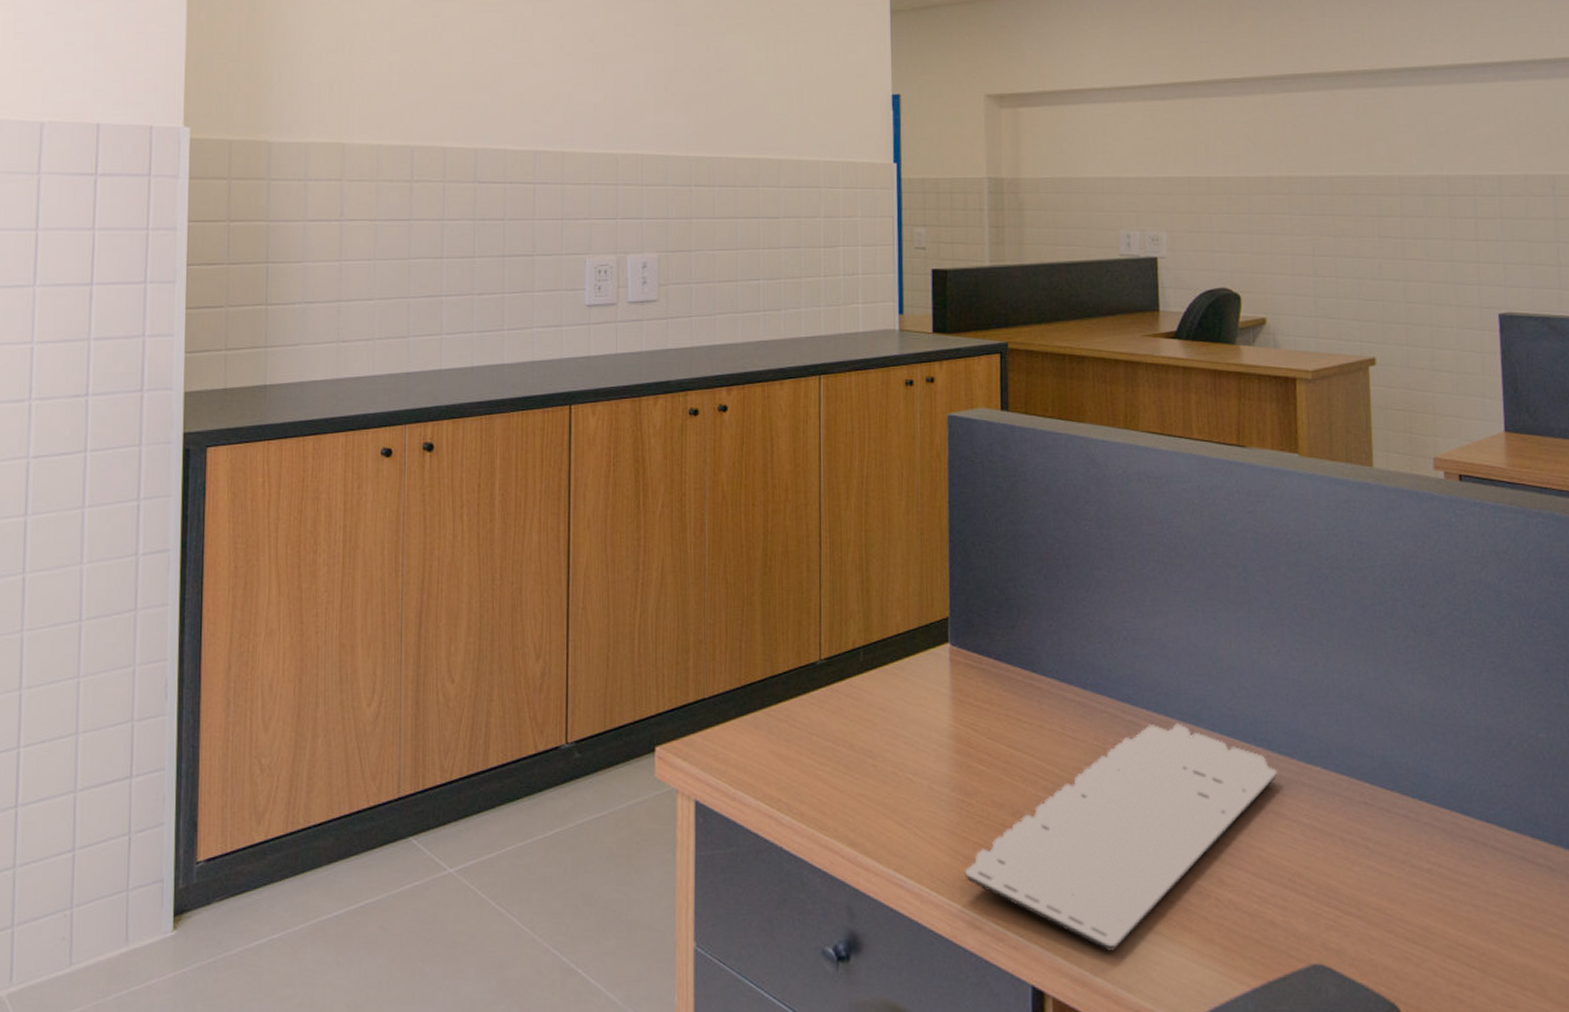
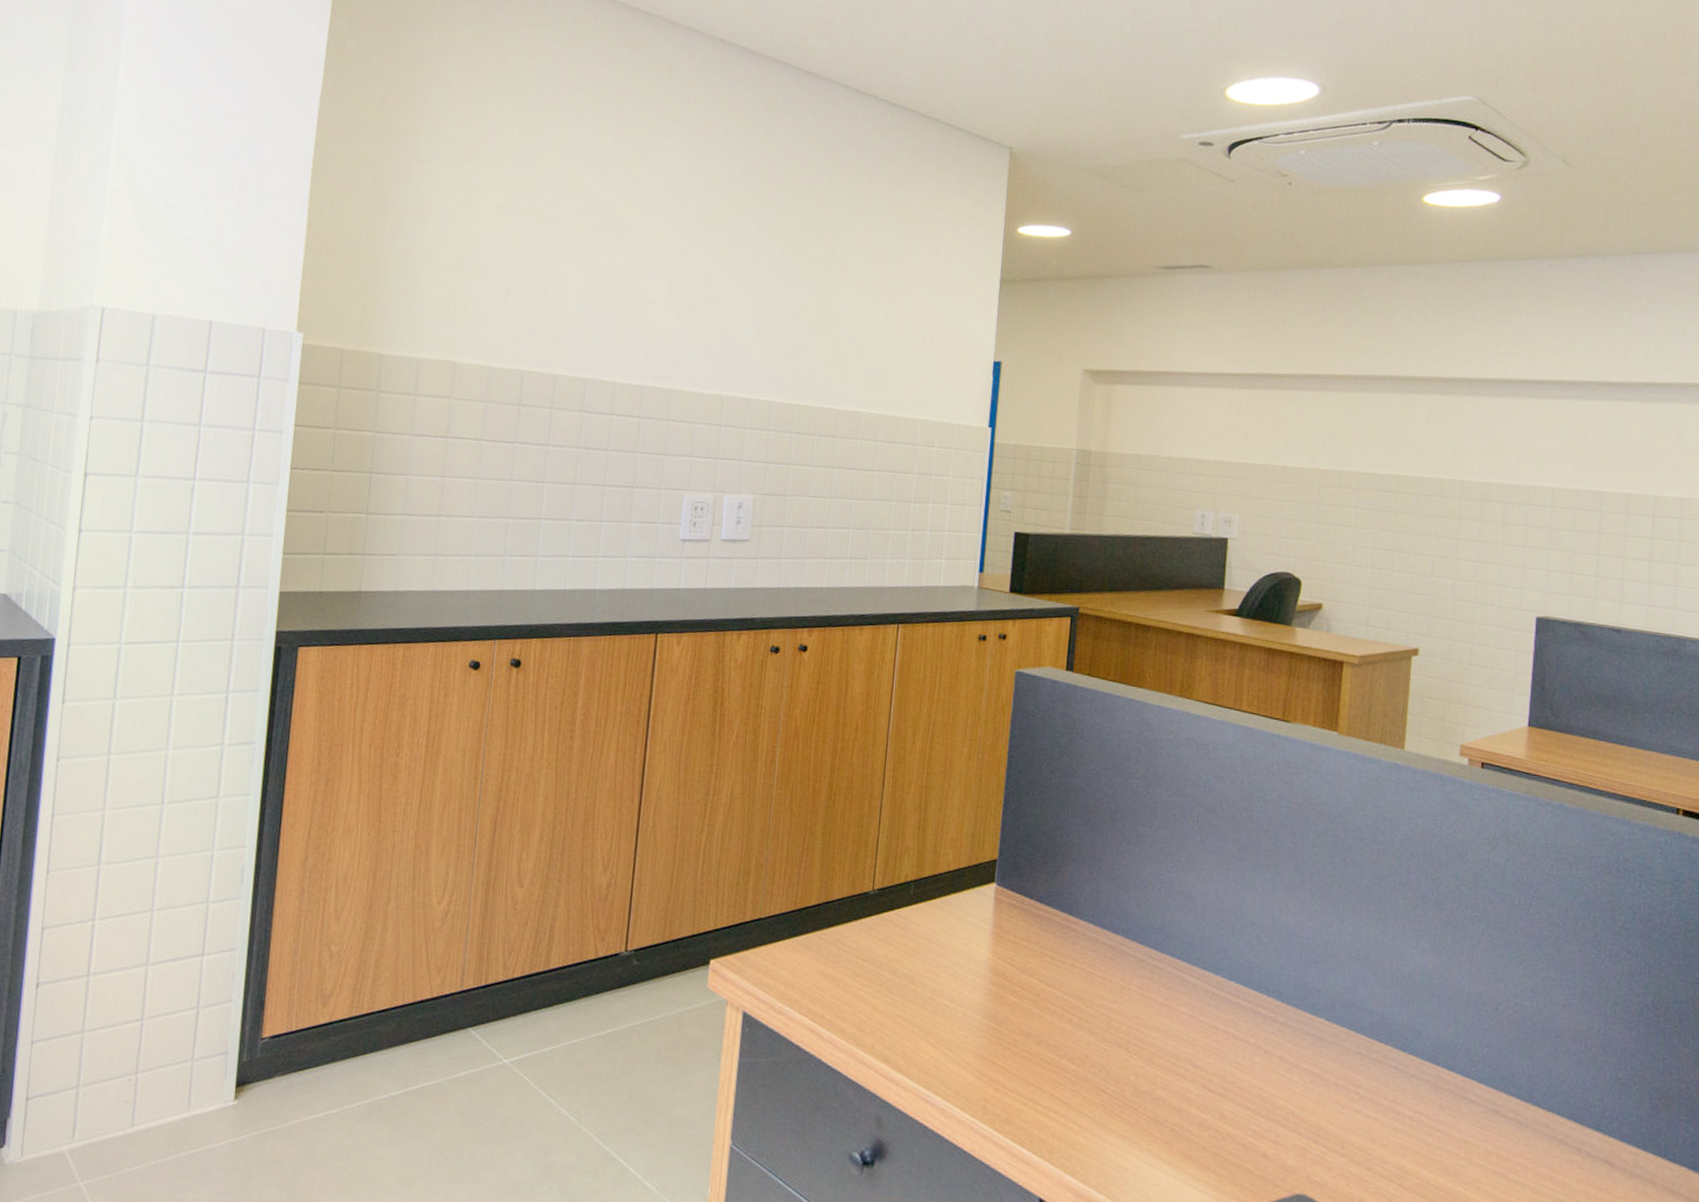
keyboard: present [964,723,1278,953] -> none [987,970,1285,1173]

